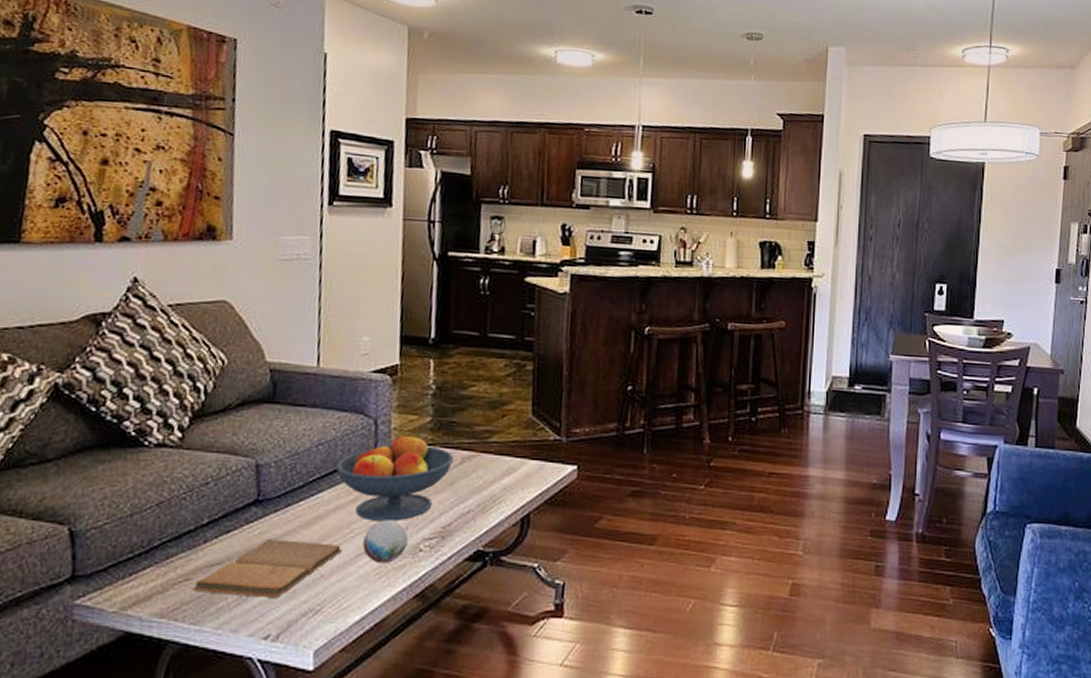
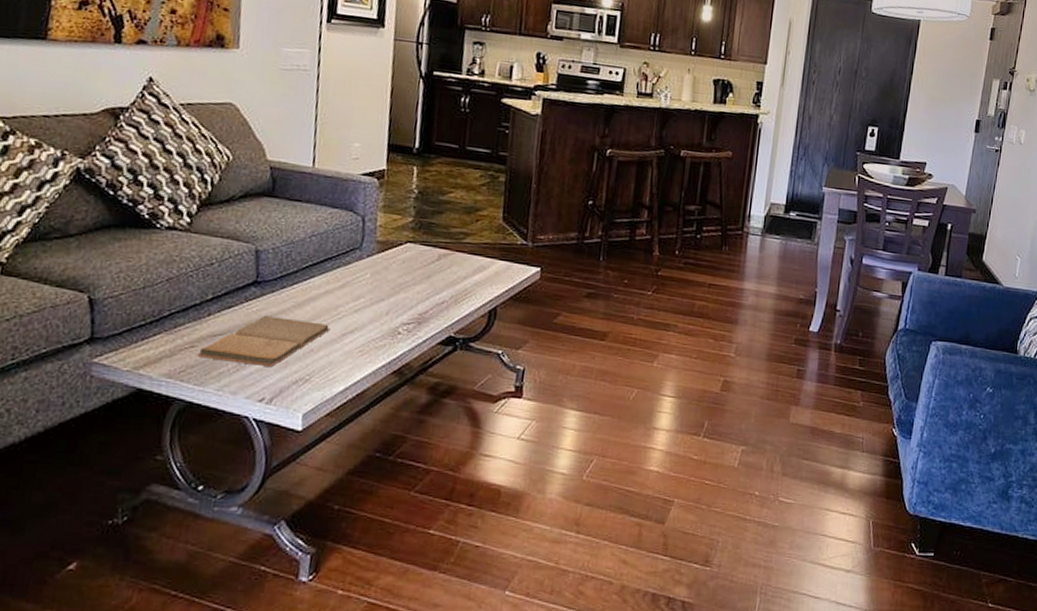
fruit bowl: present [335,433,455,522] -> none [326,231,432,307]
decorative orb: present [362,520,408,564] -> none [348,305,389,343]

